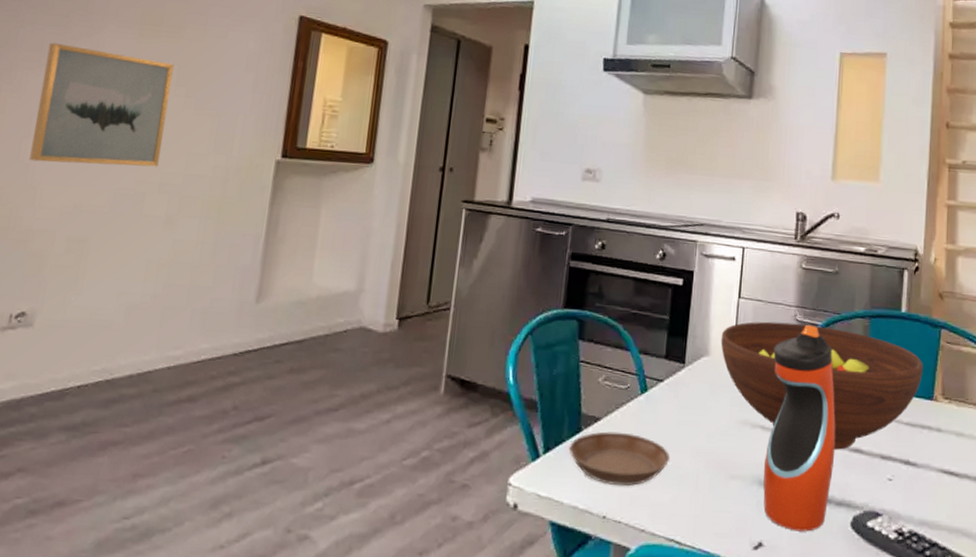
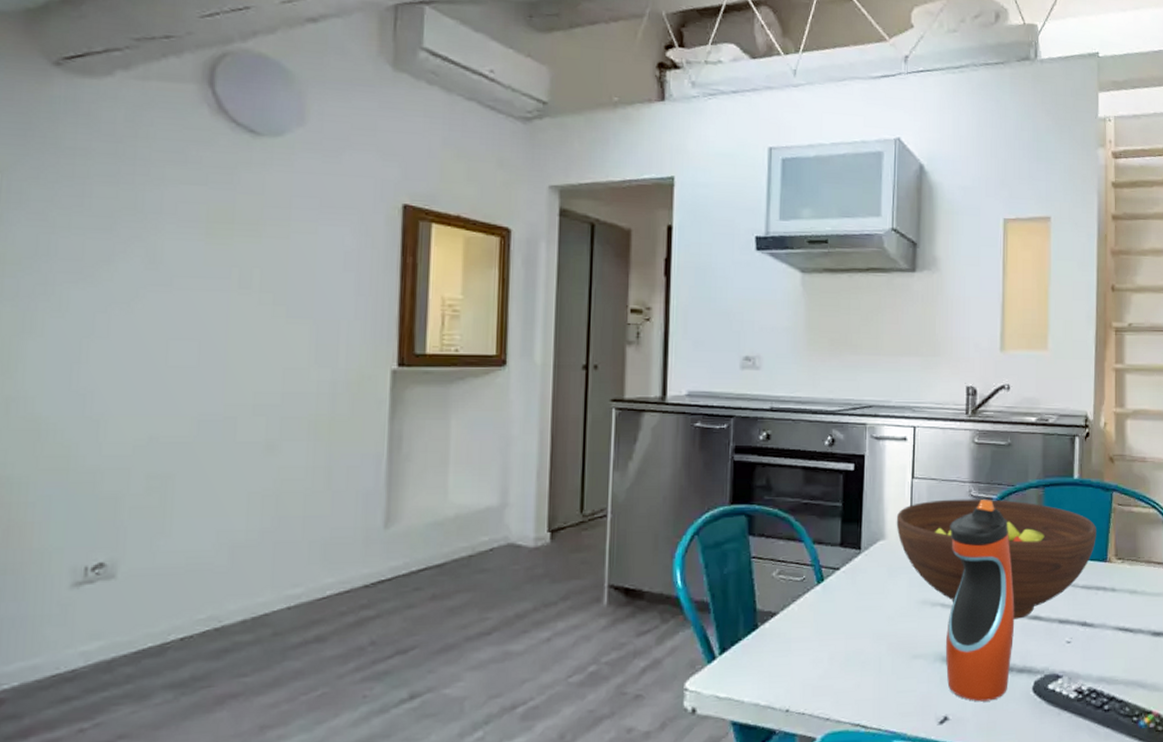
wall art: present [29,42,174,167] -> none [85,249,255,390]
saucer: present [568,431,671,487] -> none [746,624,851,678]

